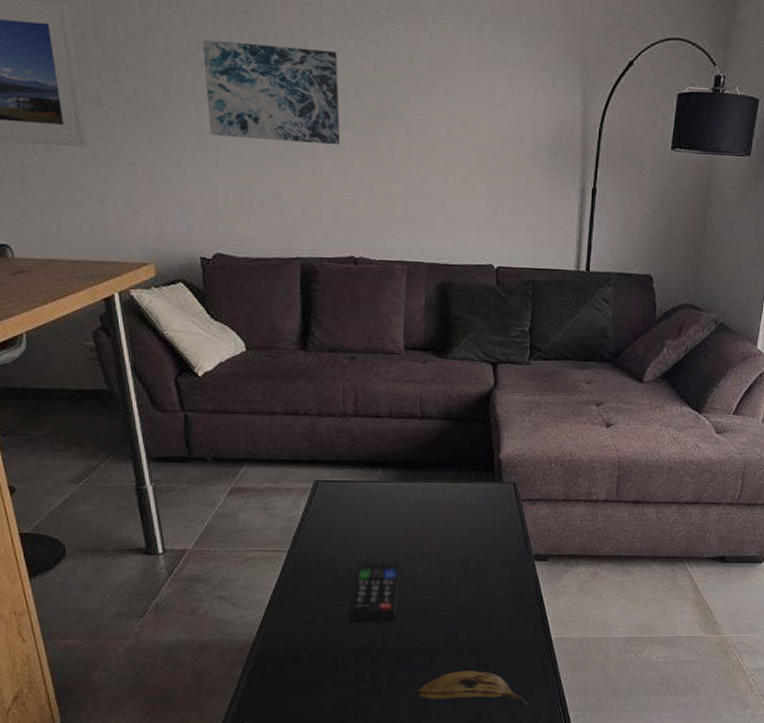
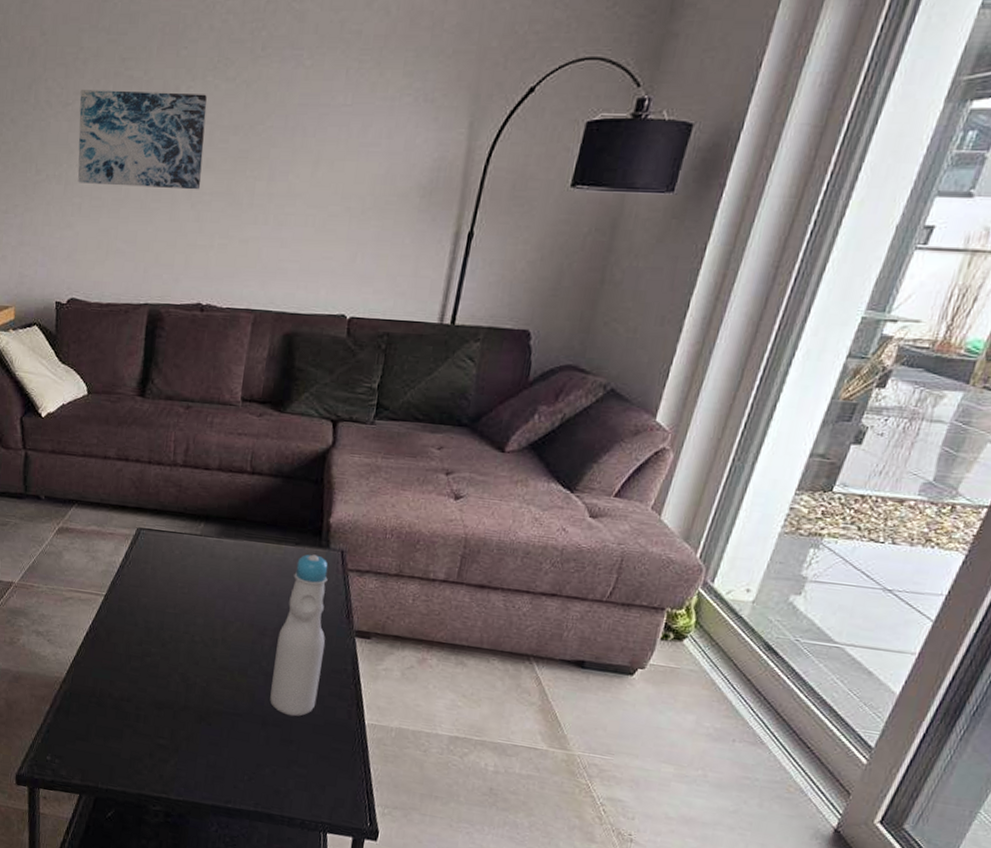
remote control: present [349,561,401,623] -> none [155,615,212,680]
banana: present [416,671,530,707] -> none [213,742,333,793]
bottle: none [463,489,508,642] -> present [270,554,329,717]

